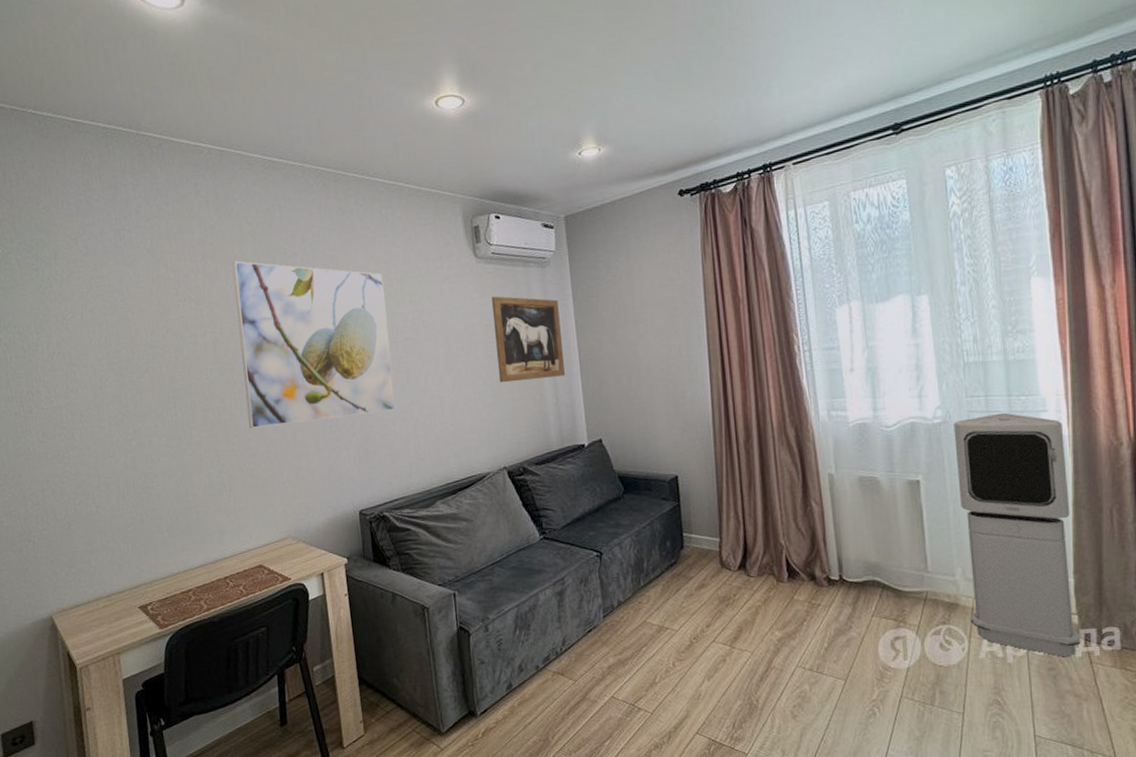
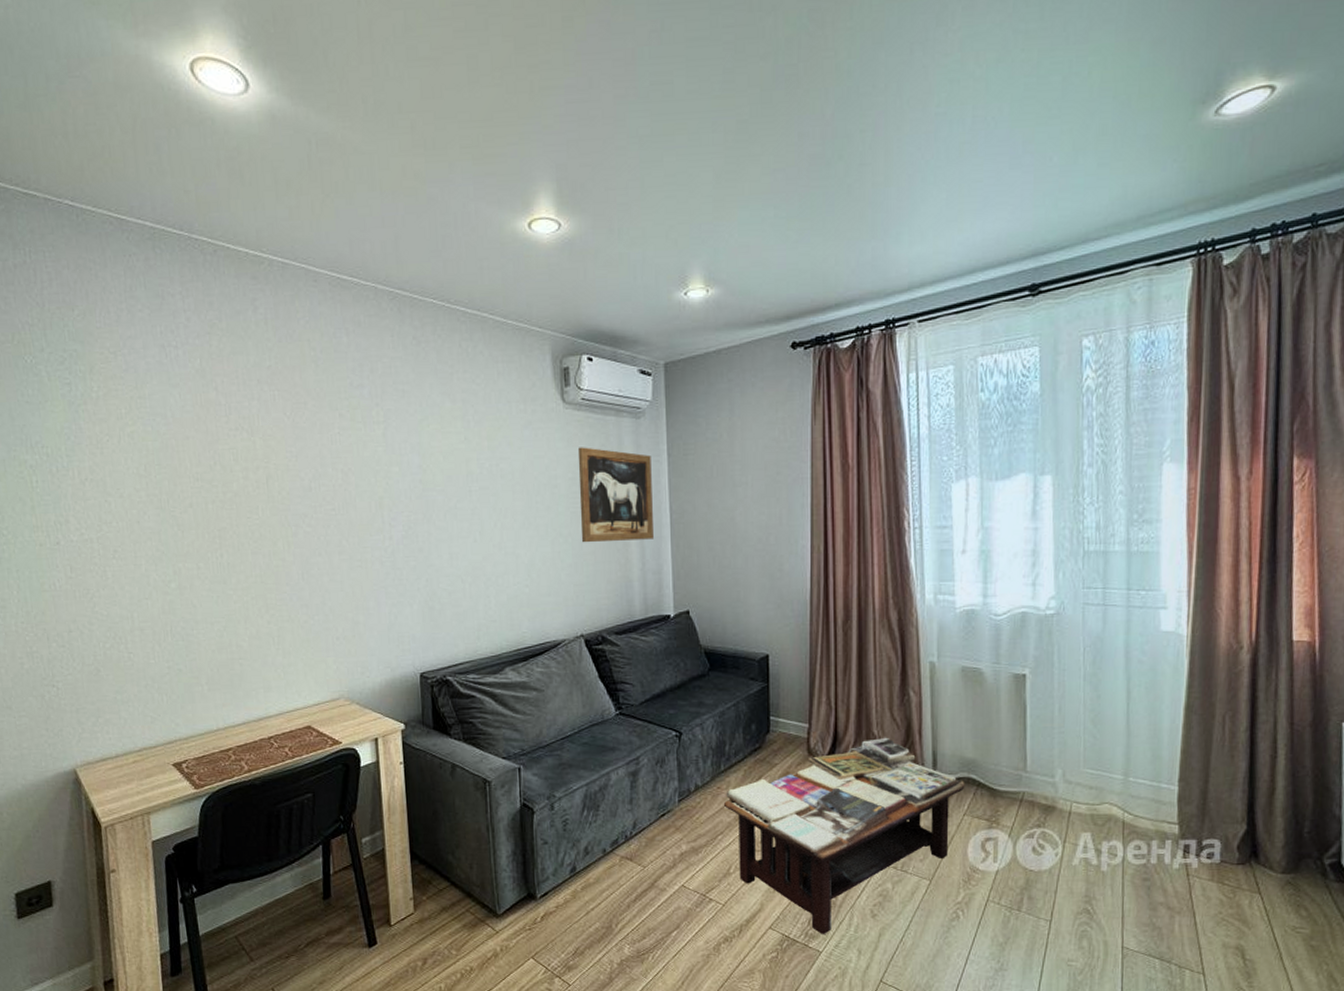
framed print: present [232,261,396,428] -> none [291,389,466,576]
coffee table: none [645,546,871,737] -> present [723,737,965,934]
air purifier: present [953,412,1081,657] -> none [1066,607,1182,868]

